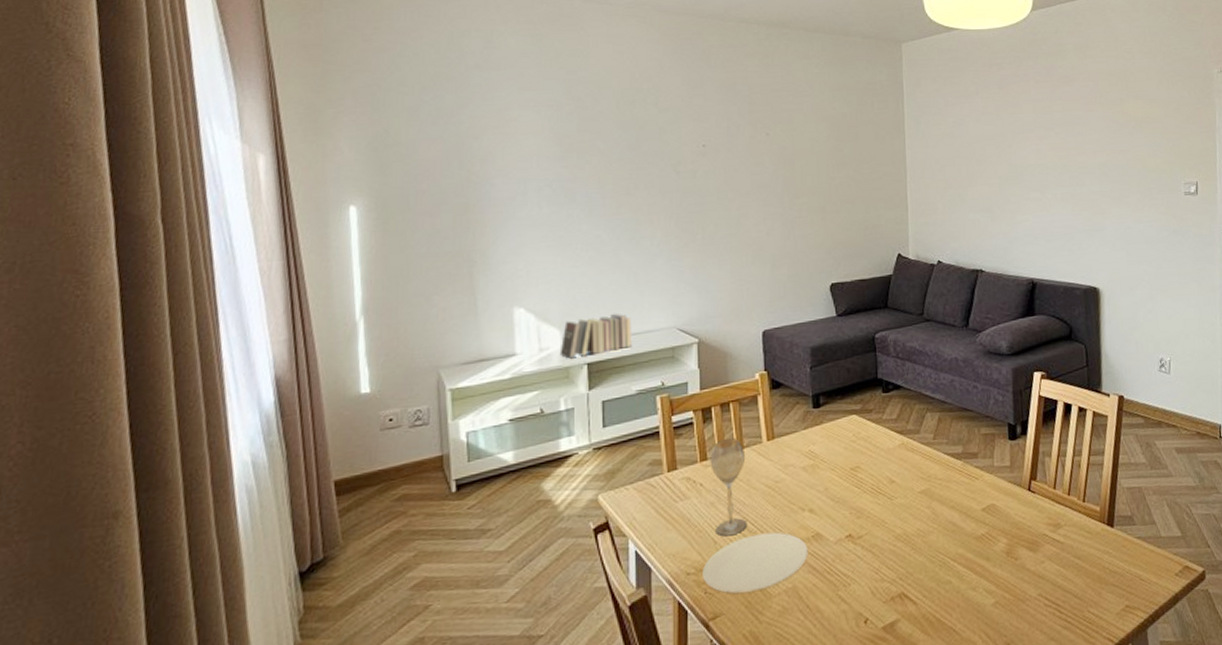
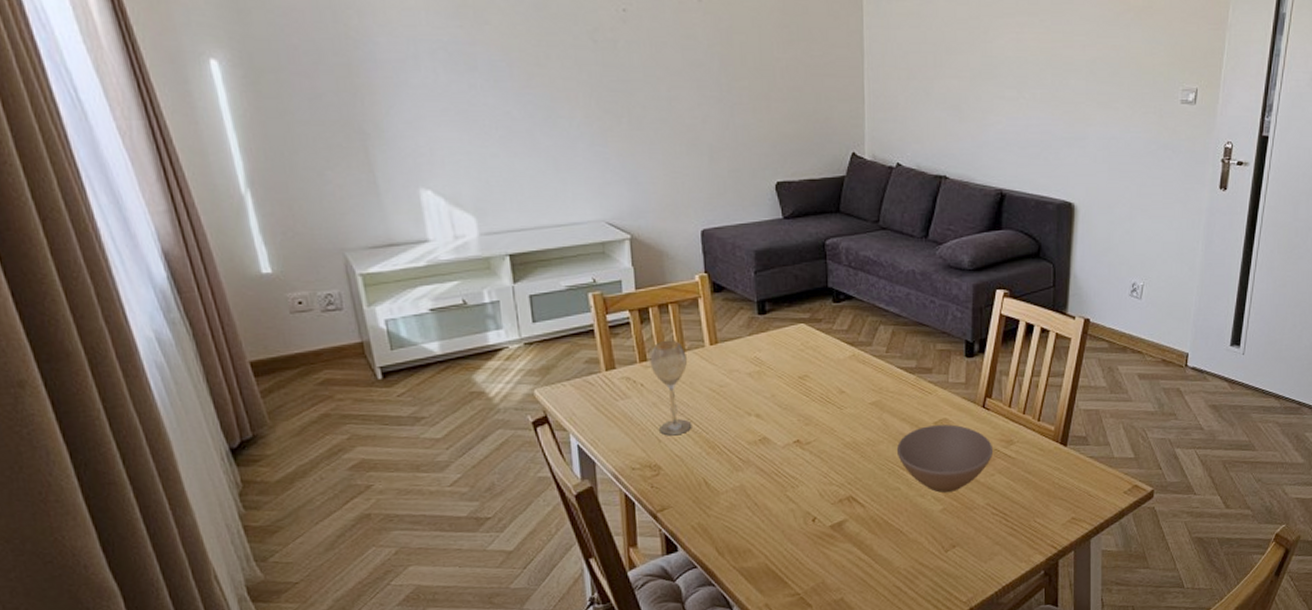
books: present [559,313,632,358] -> none [477,201,557,248]
plate: present [703,532,809,595] -> none [648,434,756,490]
bowl: none [946,510,1042,584] -> present [896,424,994,493]

